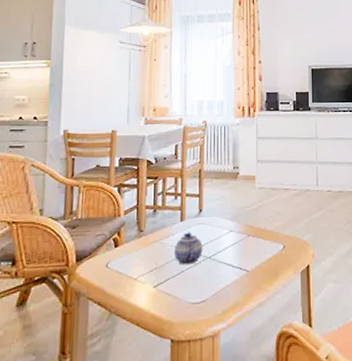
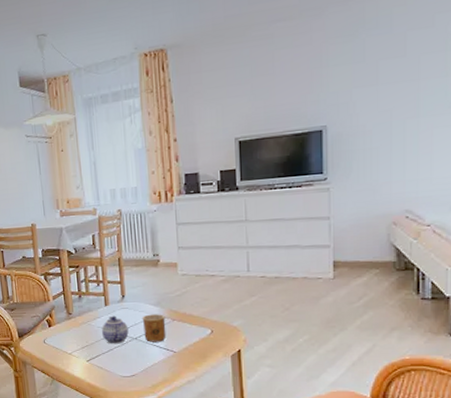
cup: none [217,229,241,261] -> present [142,314,166,342]

